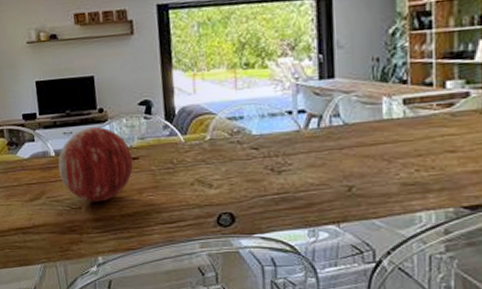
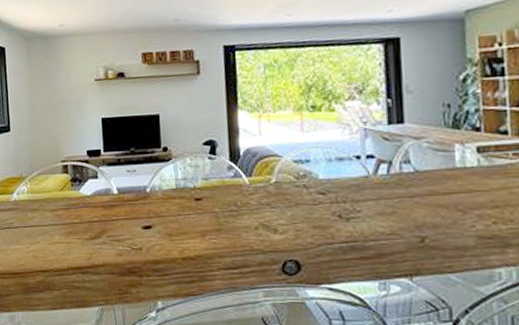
decorative orb: present [58,127,134,202] -> none [120,166,197,243]

